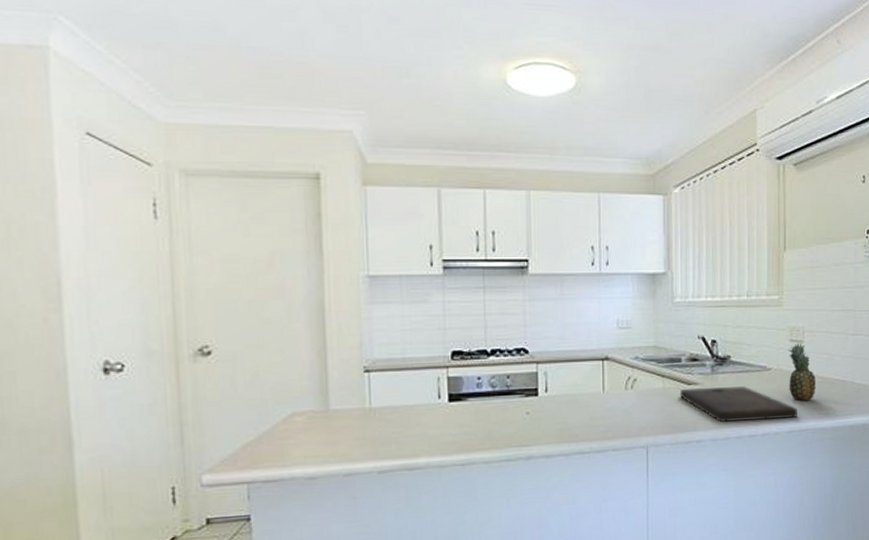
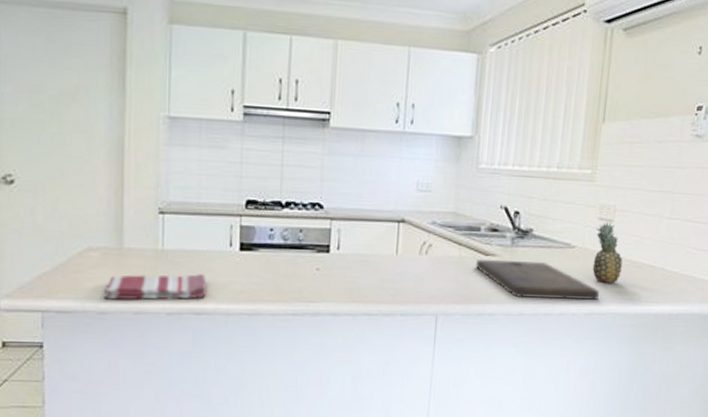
dish towel: none [311,429,418,464] -> present [104,274,207,300]

